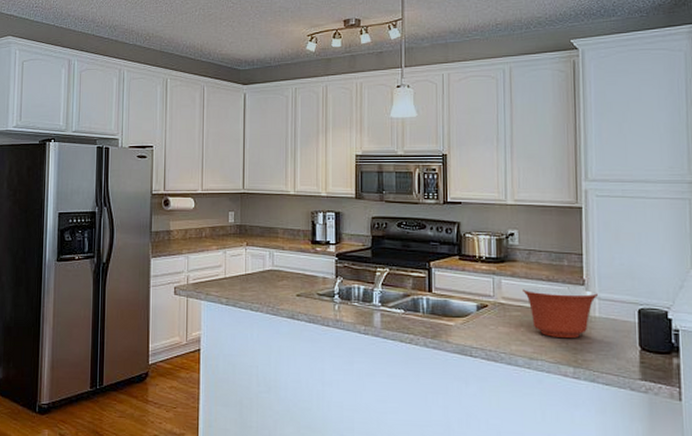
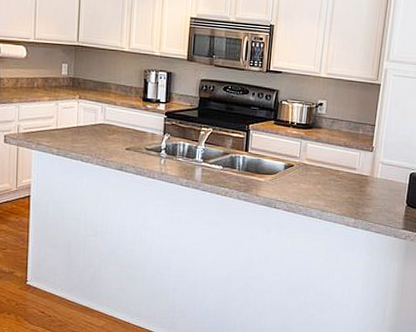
mixing bowl: present [523,287,598,338] -> none [324,151,382,195]

